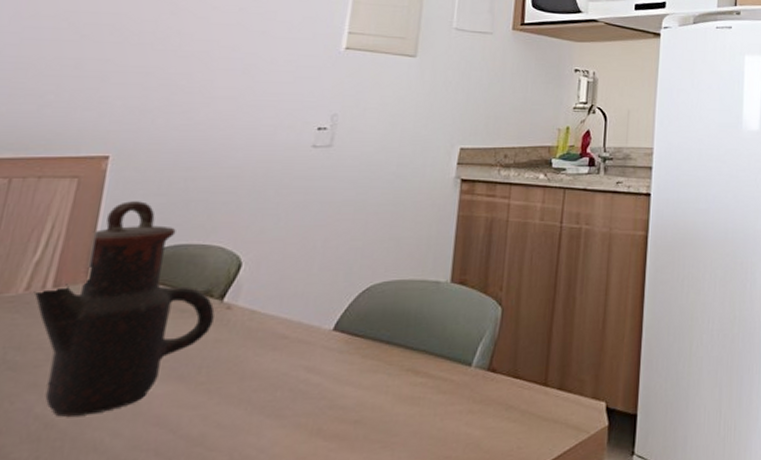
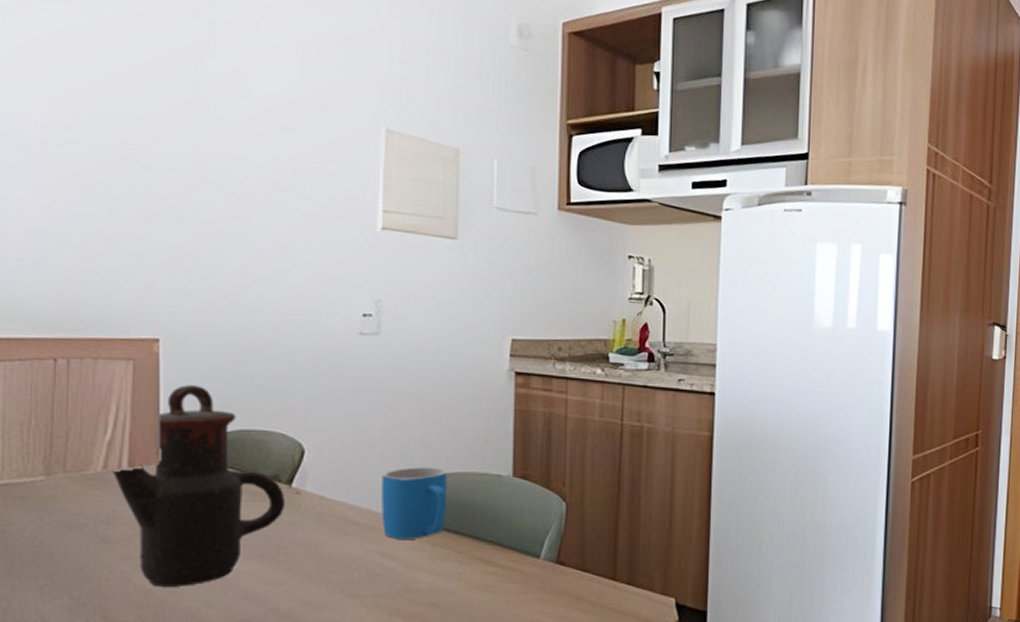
mug: none [313,276,385,354] -> present [381,467,447,541]

